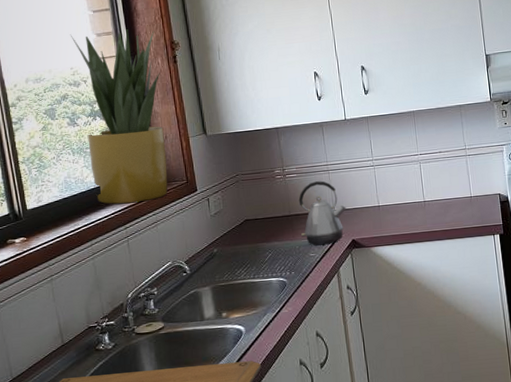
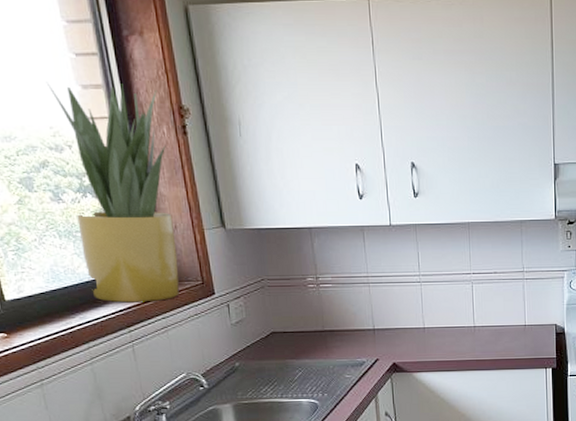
kettle: present [298,181,346,246] -> none [333,294,388,367]

